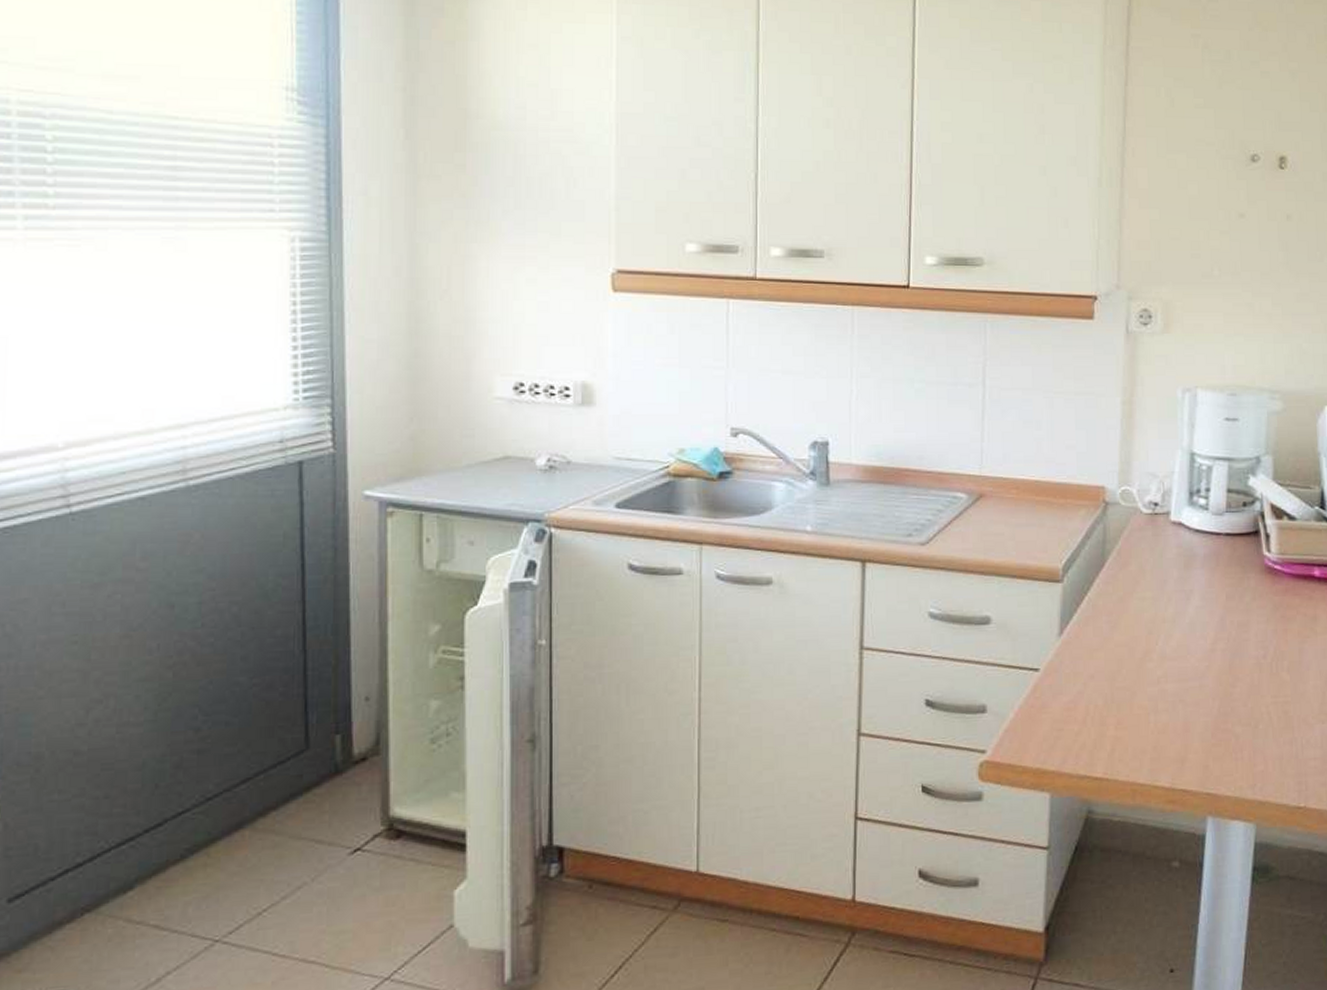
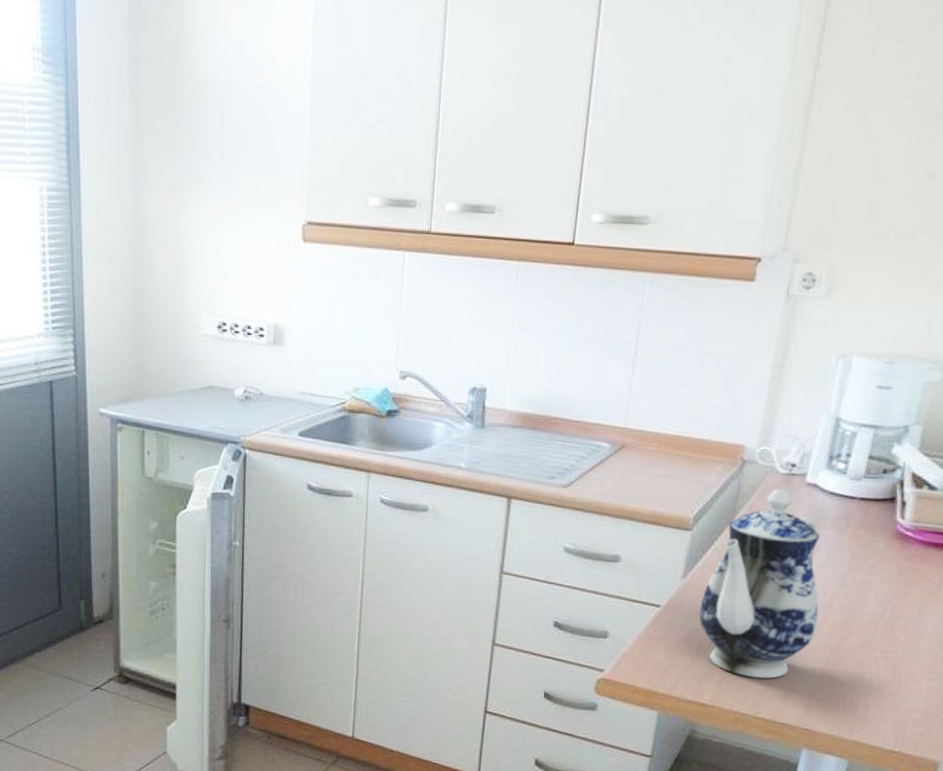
teapot: none [1080,530,1203,742] -> present [699,489,820,679]

